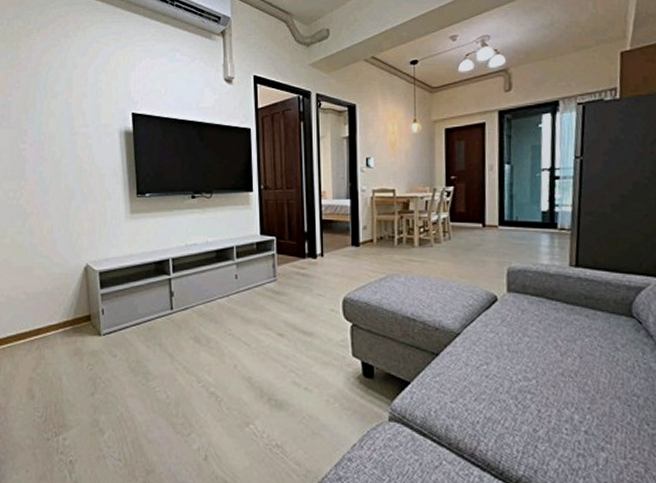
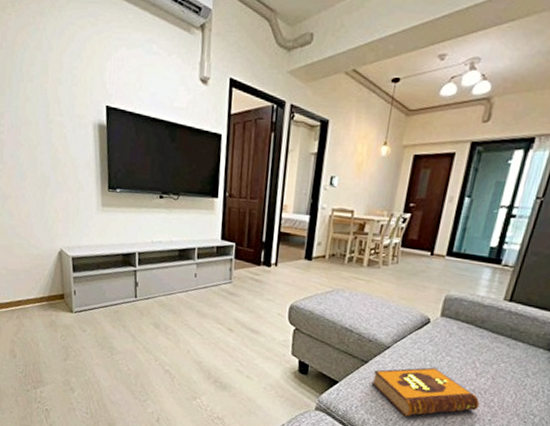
hardback book: none [447,352,574,416] -> present [371,367,480,417]

